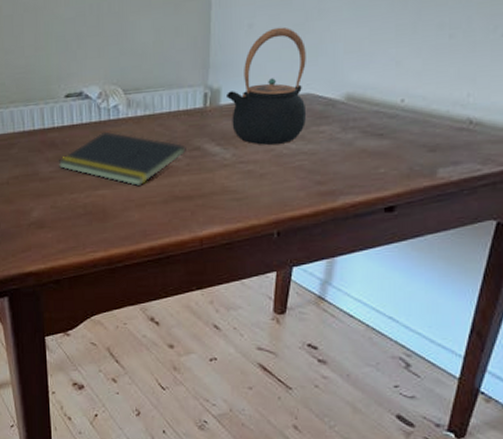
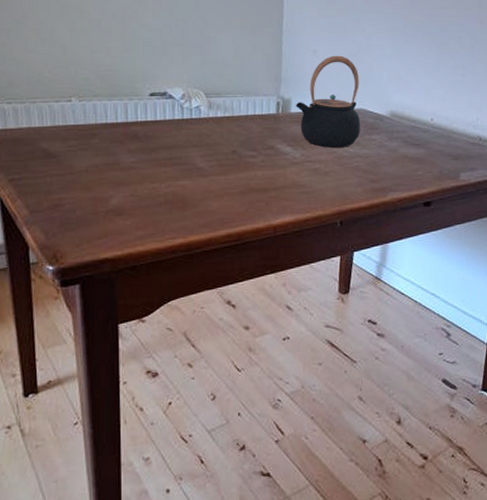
notepad: present [58,131,186,186] -> none [140,128,261,178]

